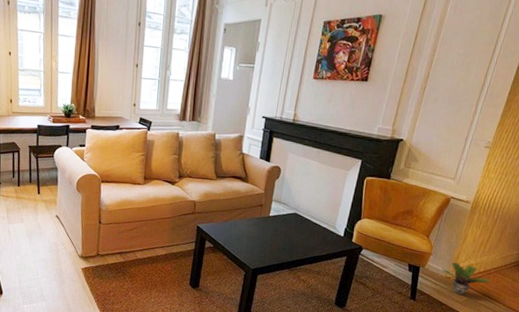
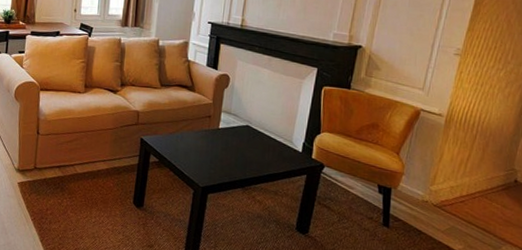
potted plant: present [441,262,490,295] -> none [416,184,475,222]

